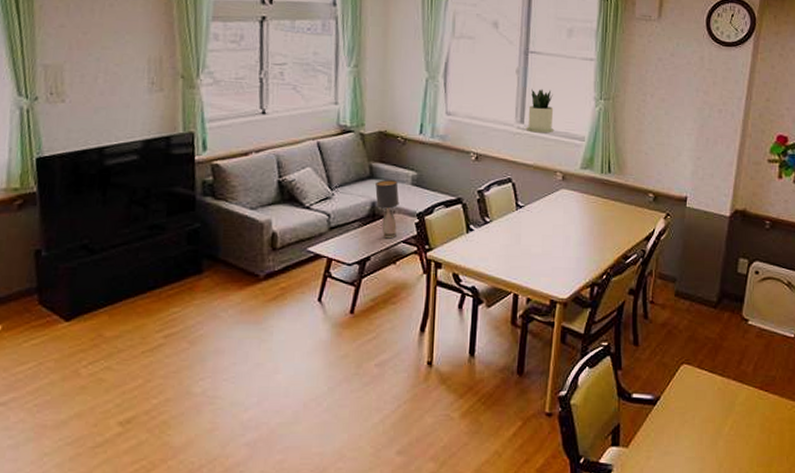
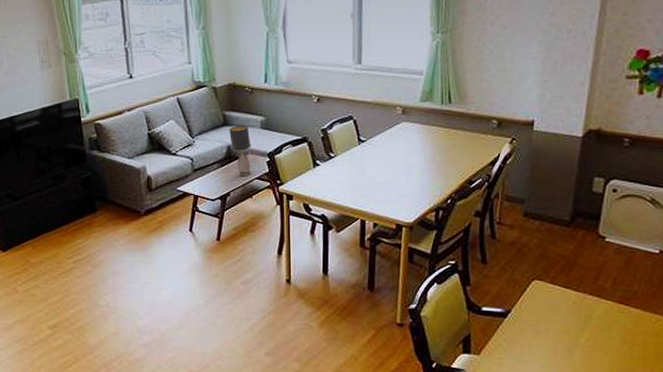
planter: present [525,88,555,134] -> none [363,29,392,72]

